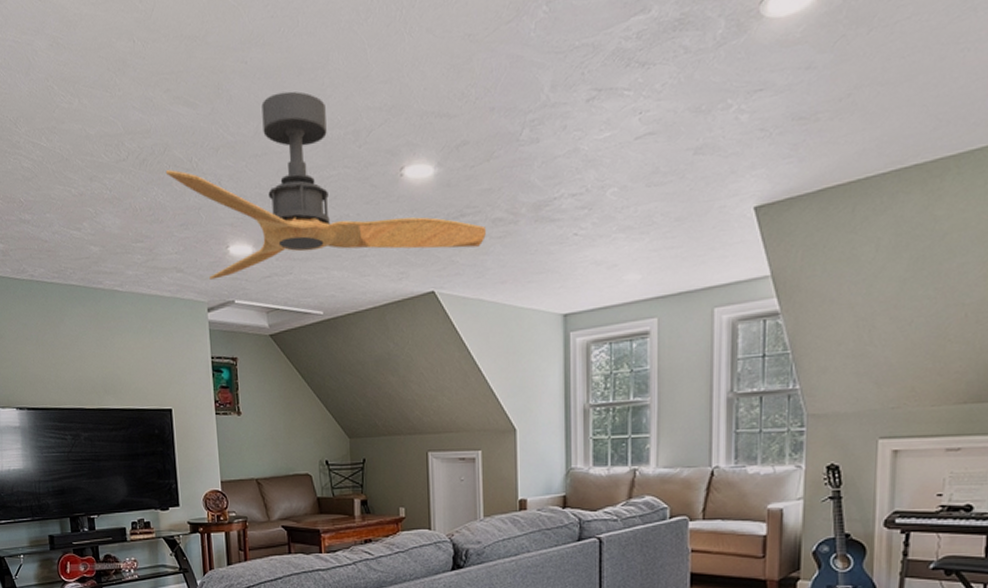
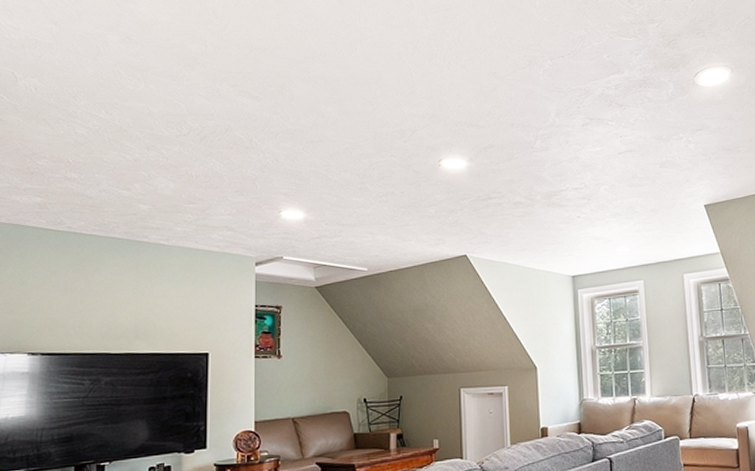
ceiling fan: present [165,91,486,280] -> none [225,97,509,238]

